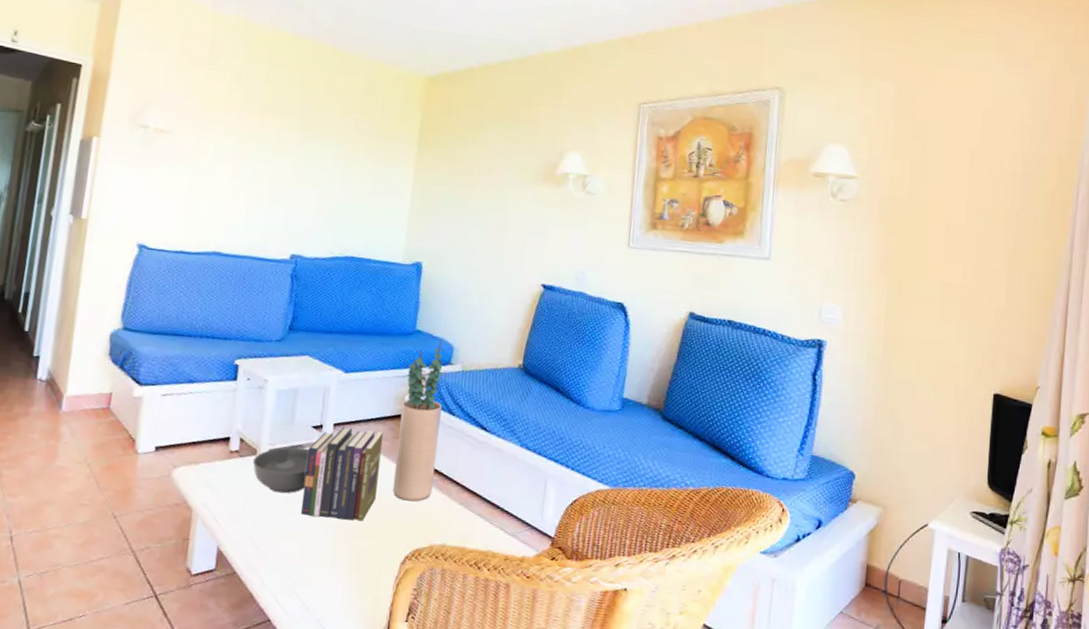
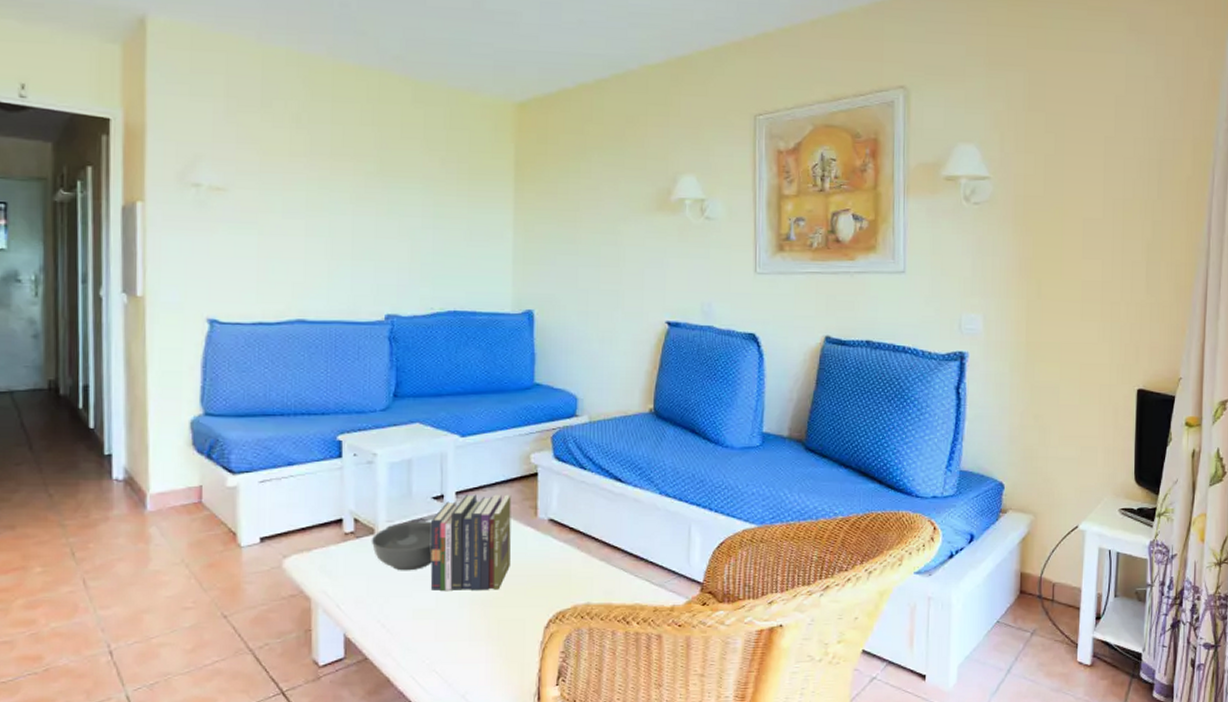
vase: present [392,340,445,502] -> none [527,391,572,563]

